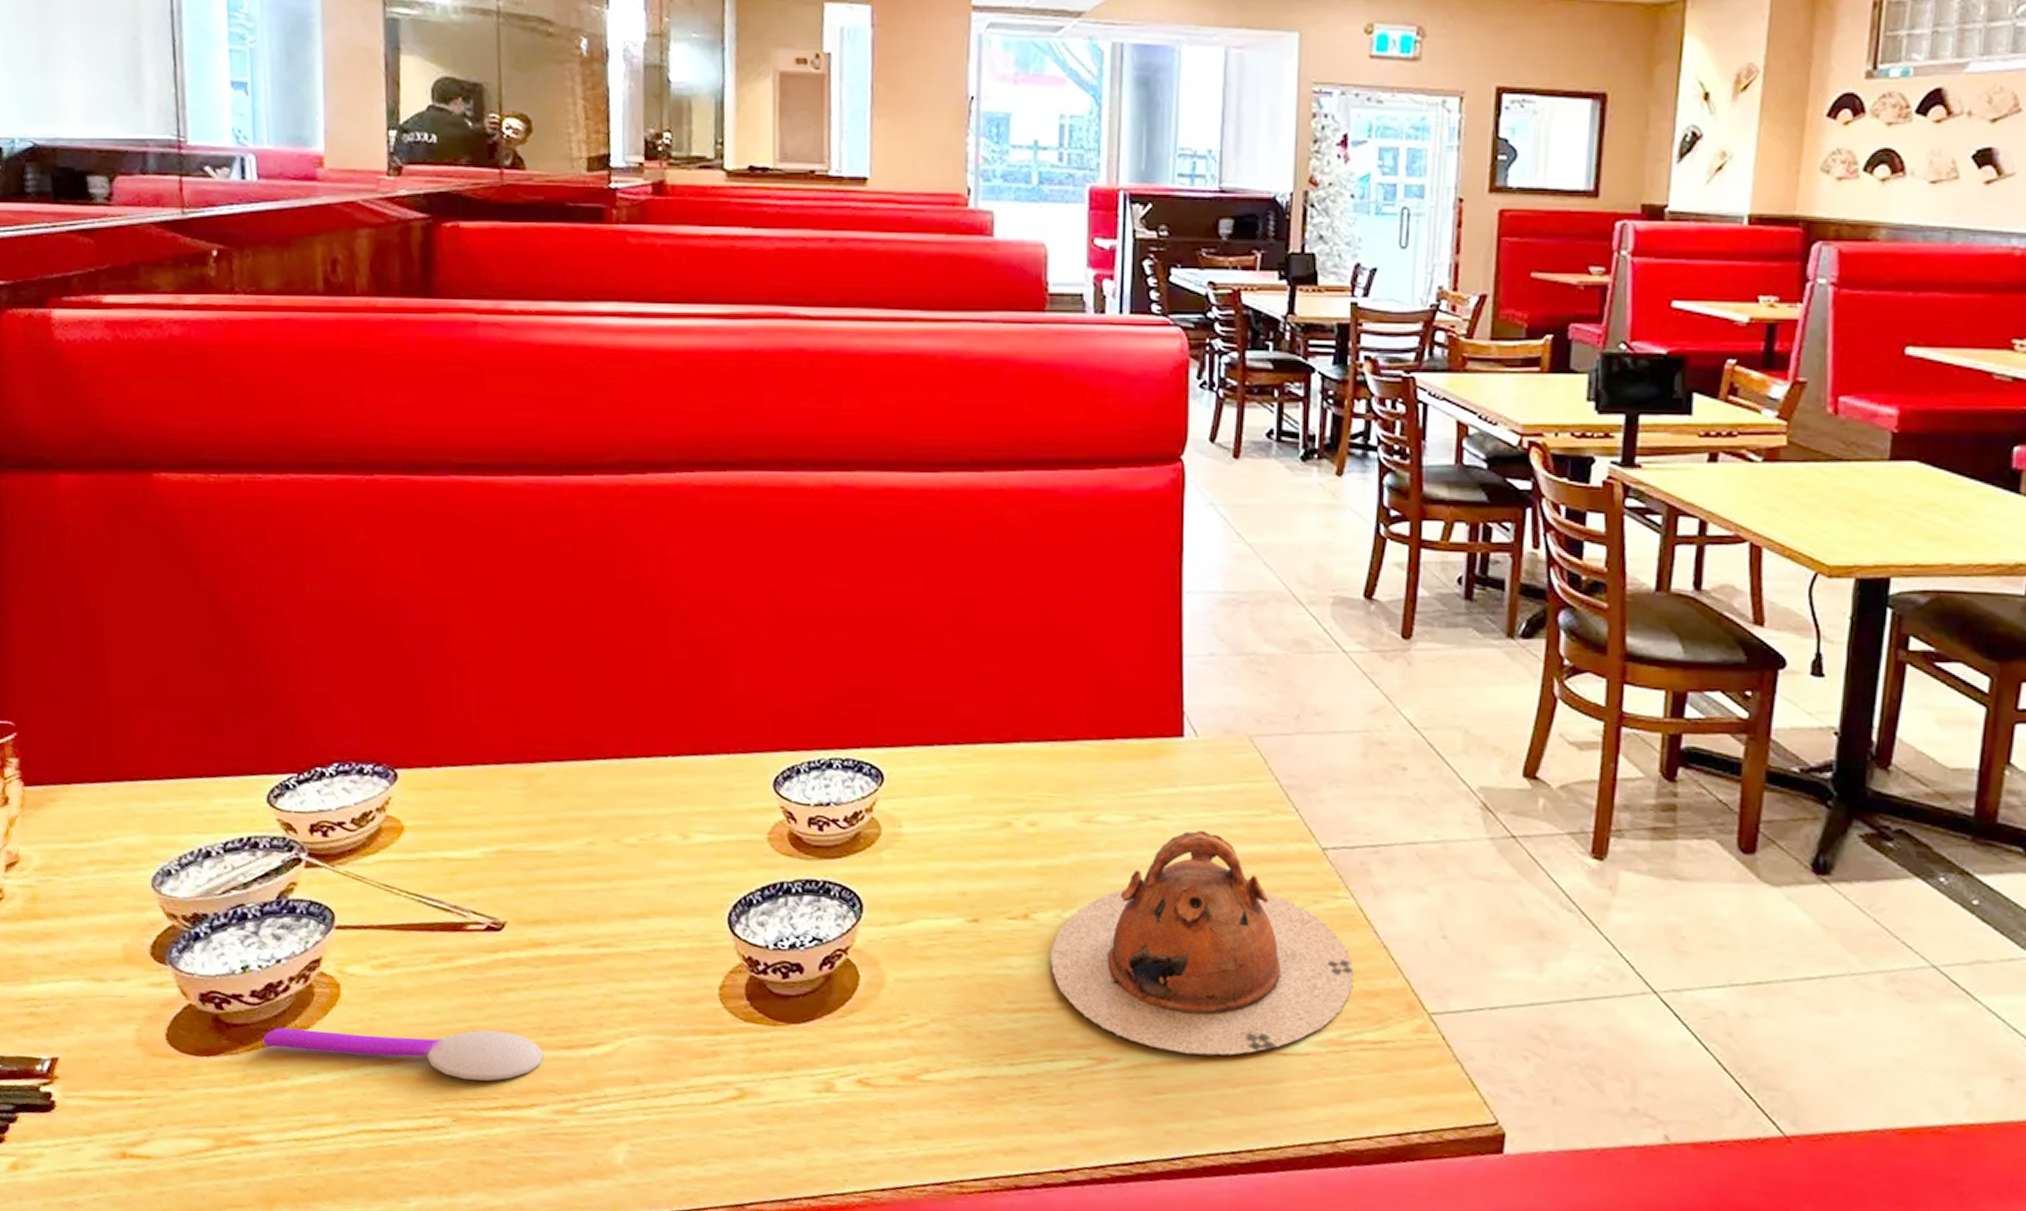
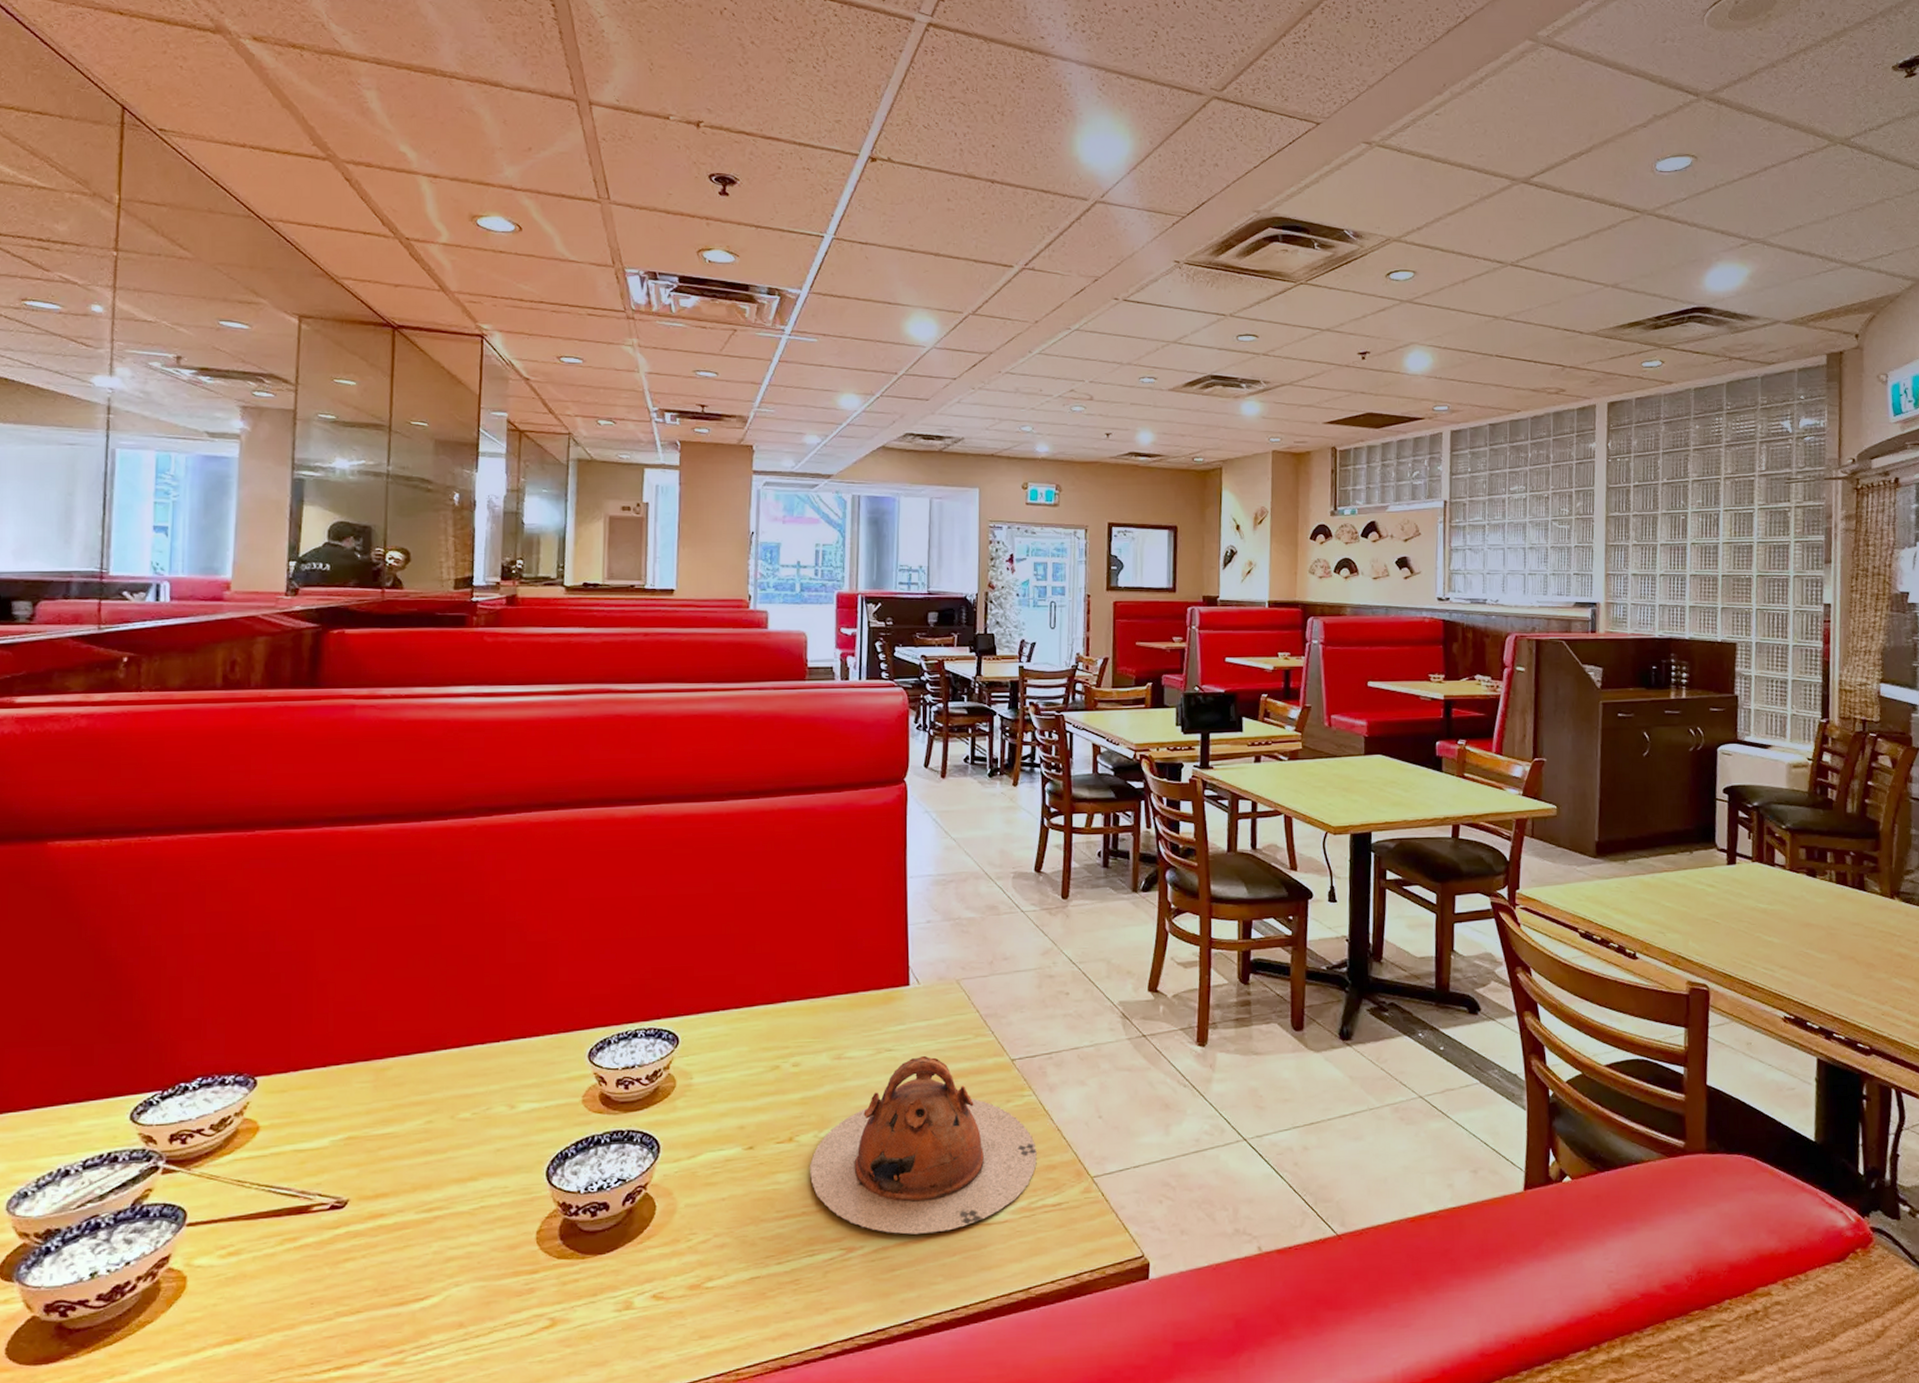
spoon: present [263,1027,544,1081] -> none [106,1299,376,1348]

